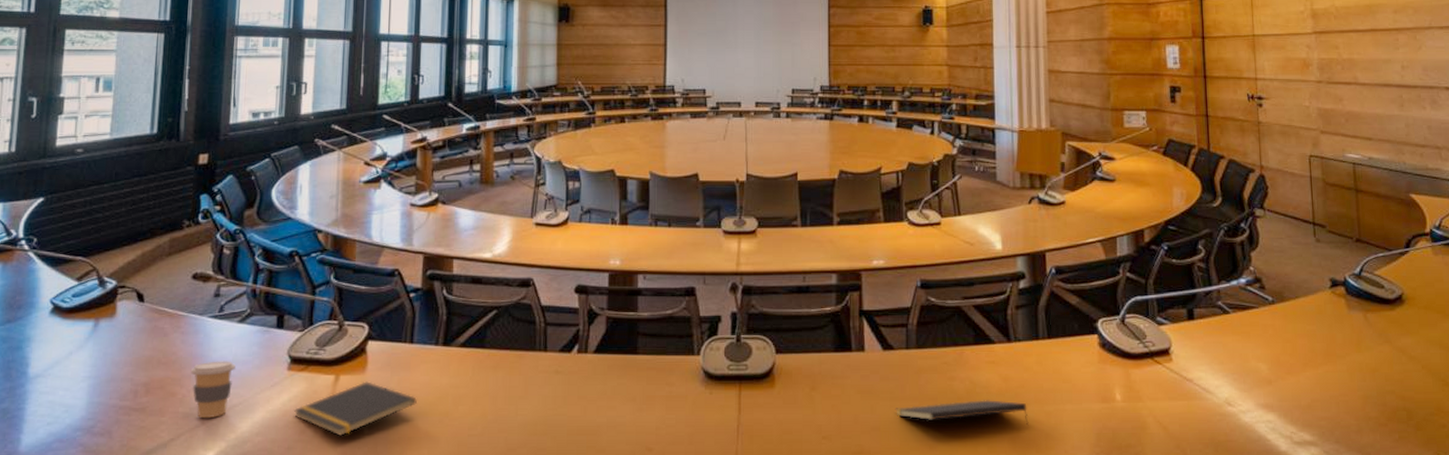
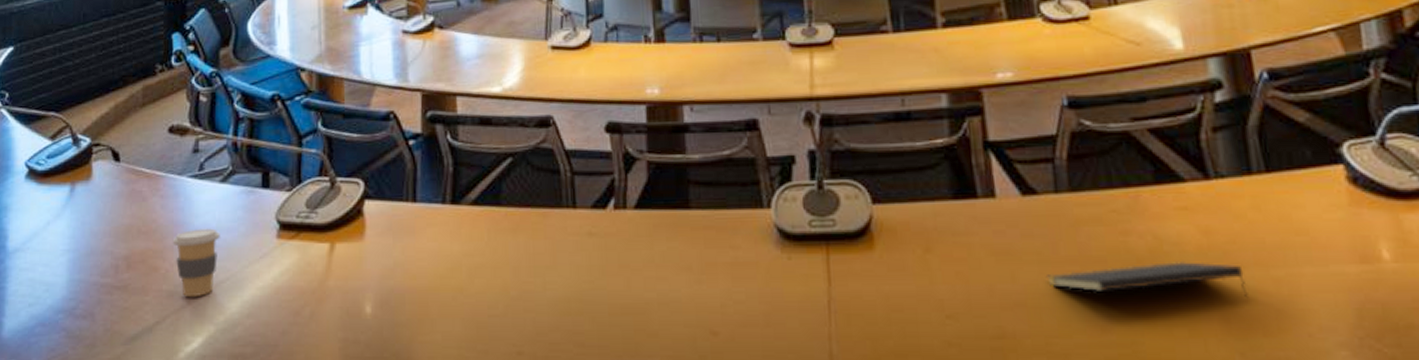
notepad: present [293,381,417,437] -> none [286,250,425,319]

